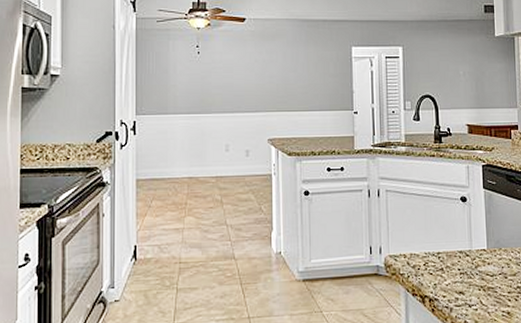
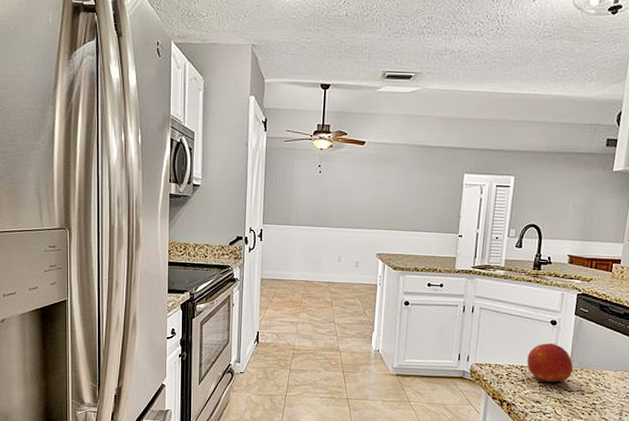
fruit: none [443,223,492,269] -> present [527,343,574,382]

